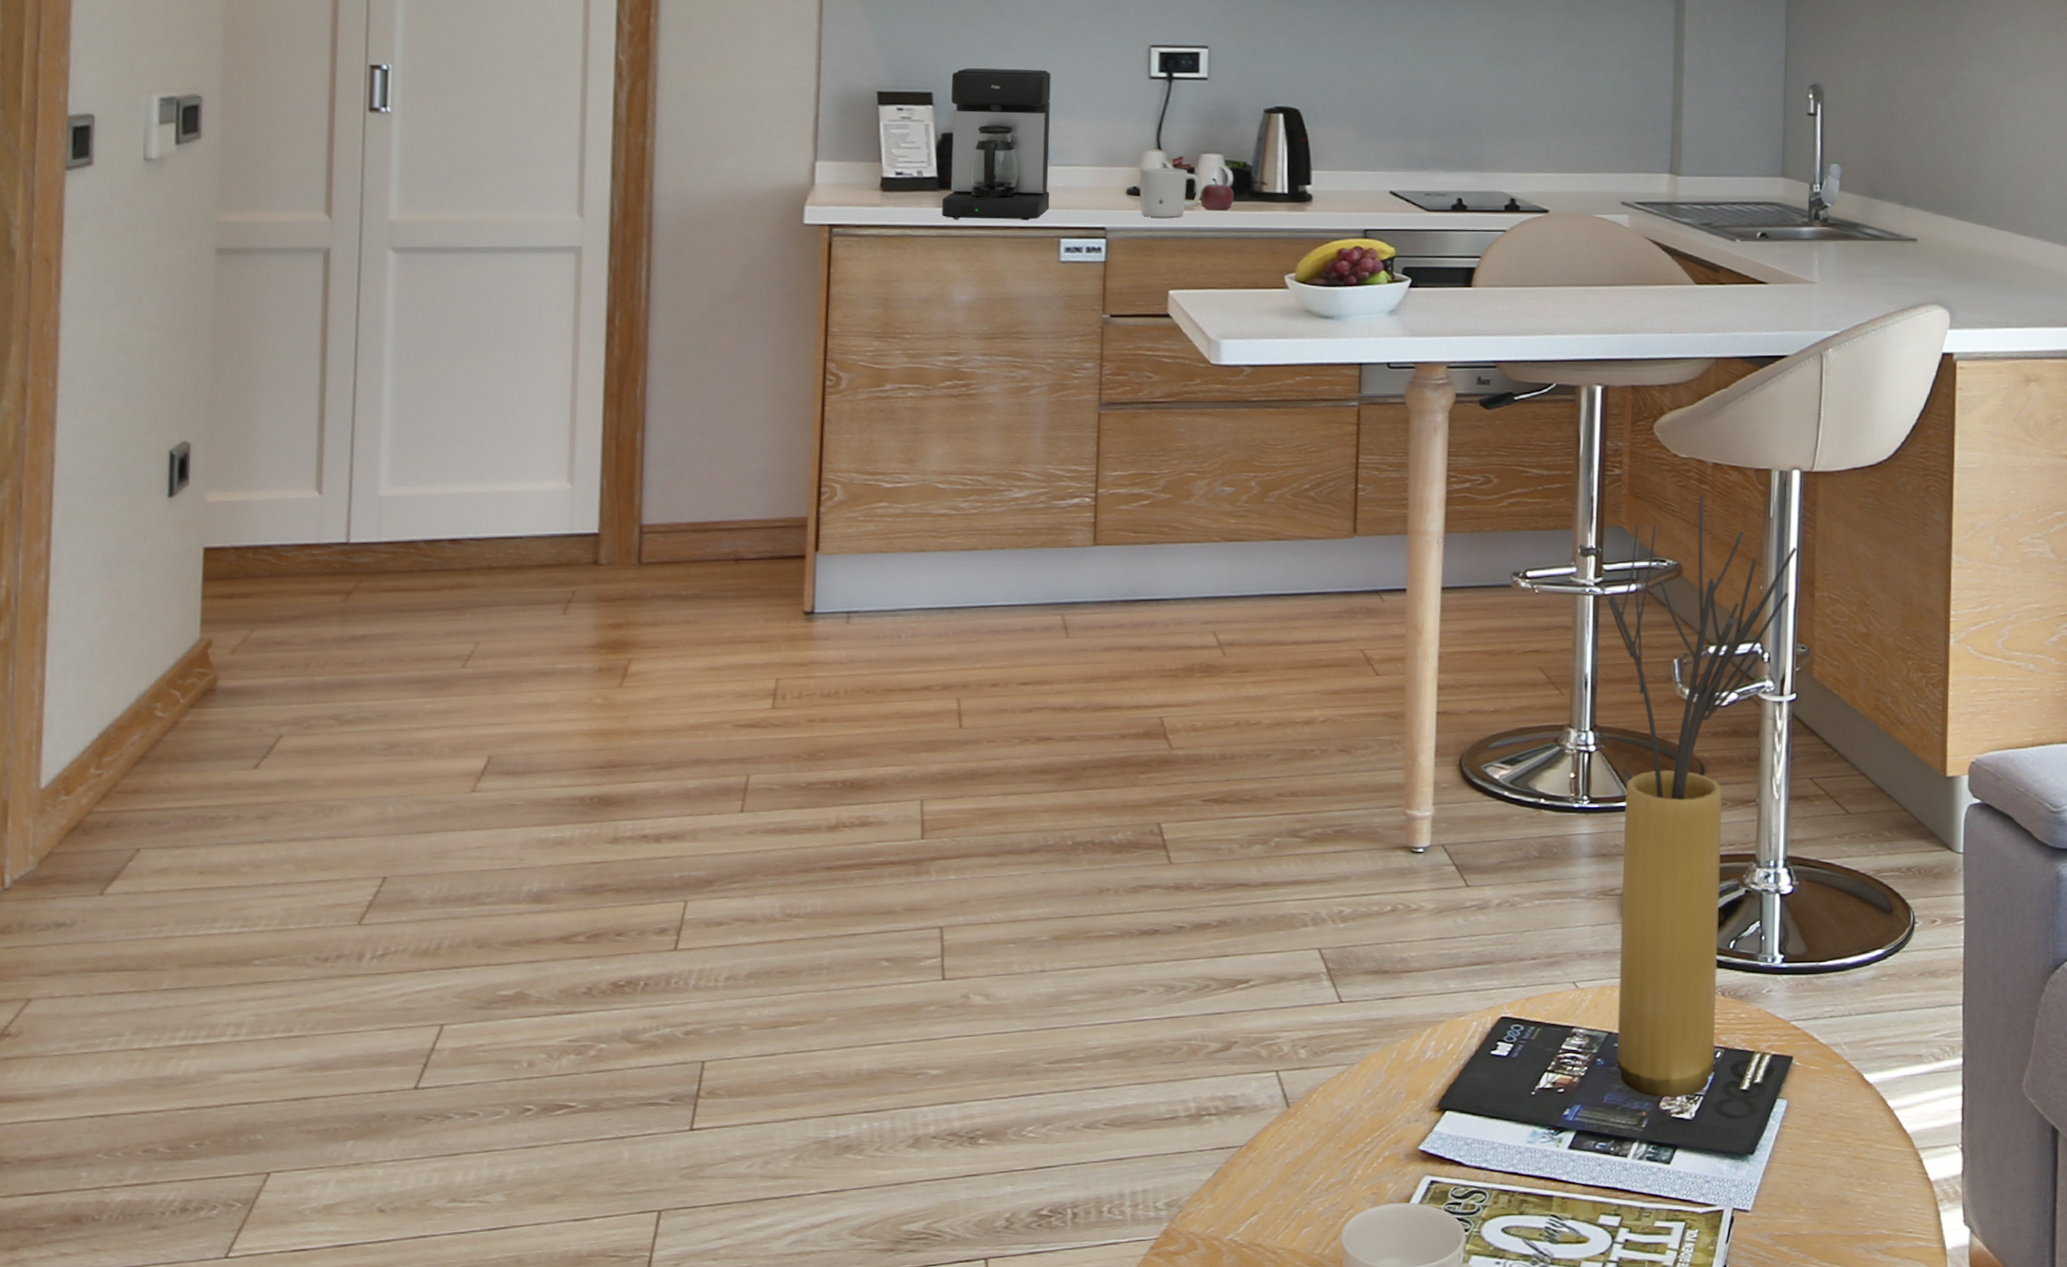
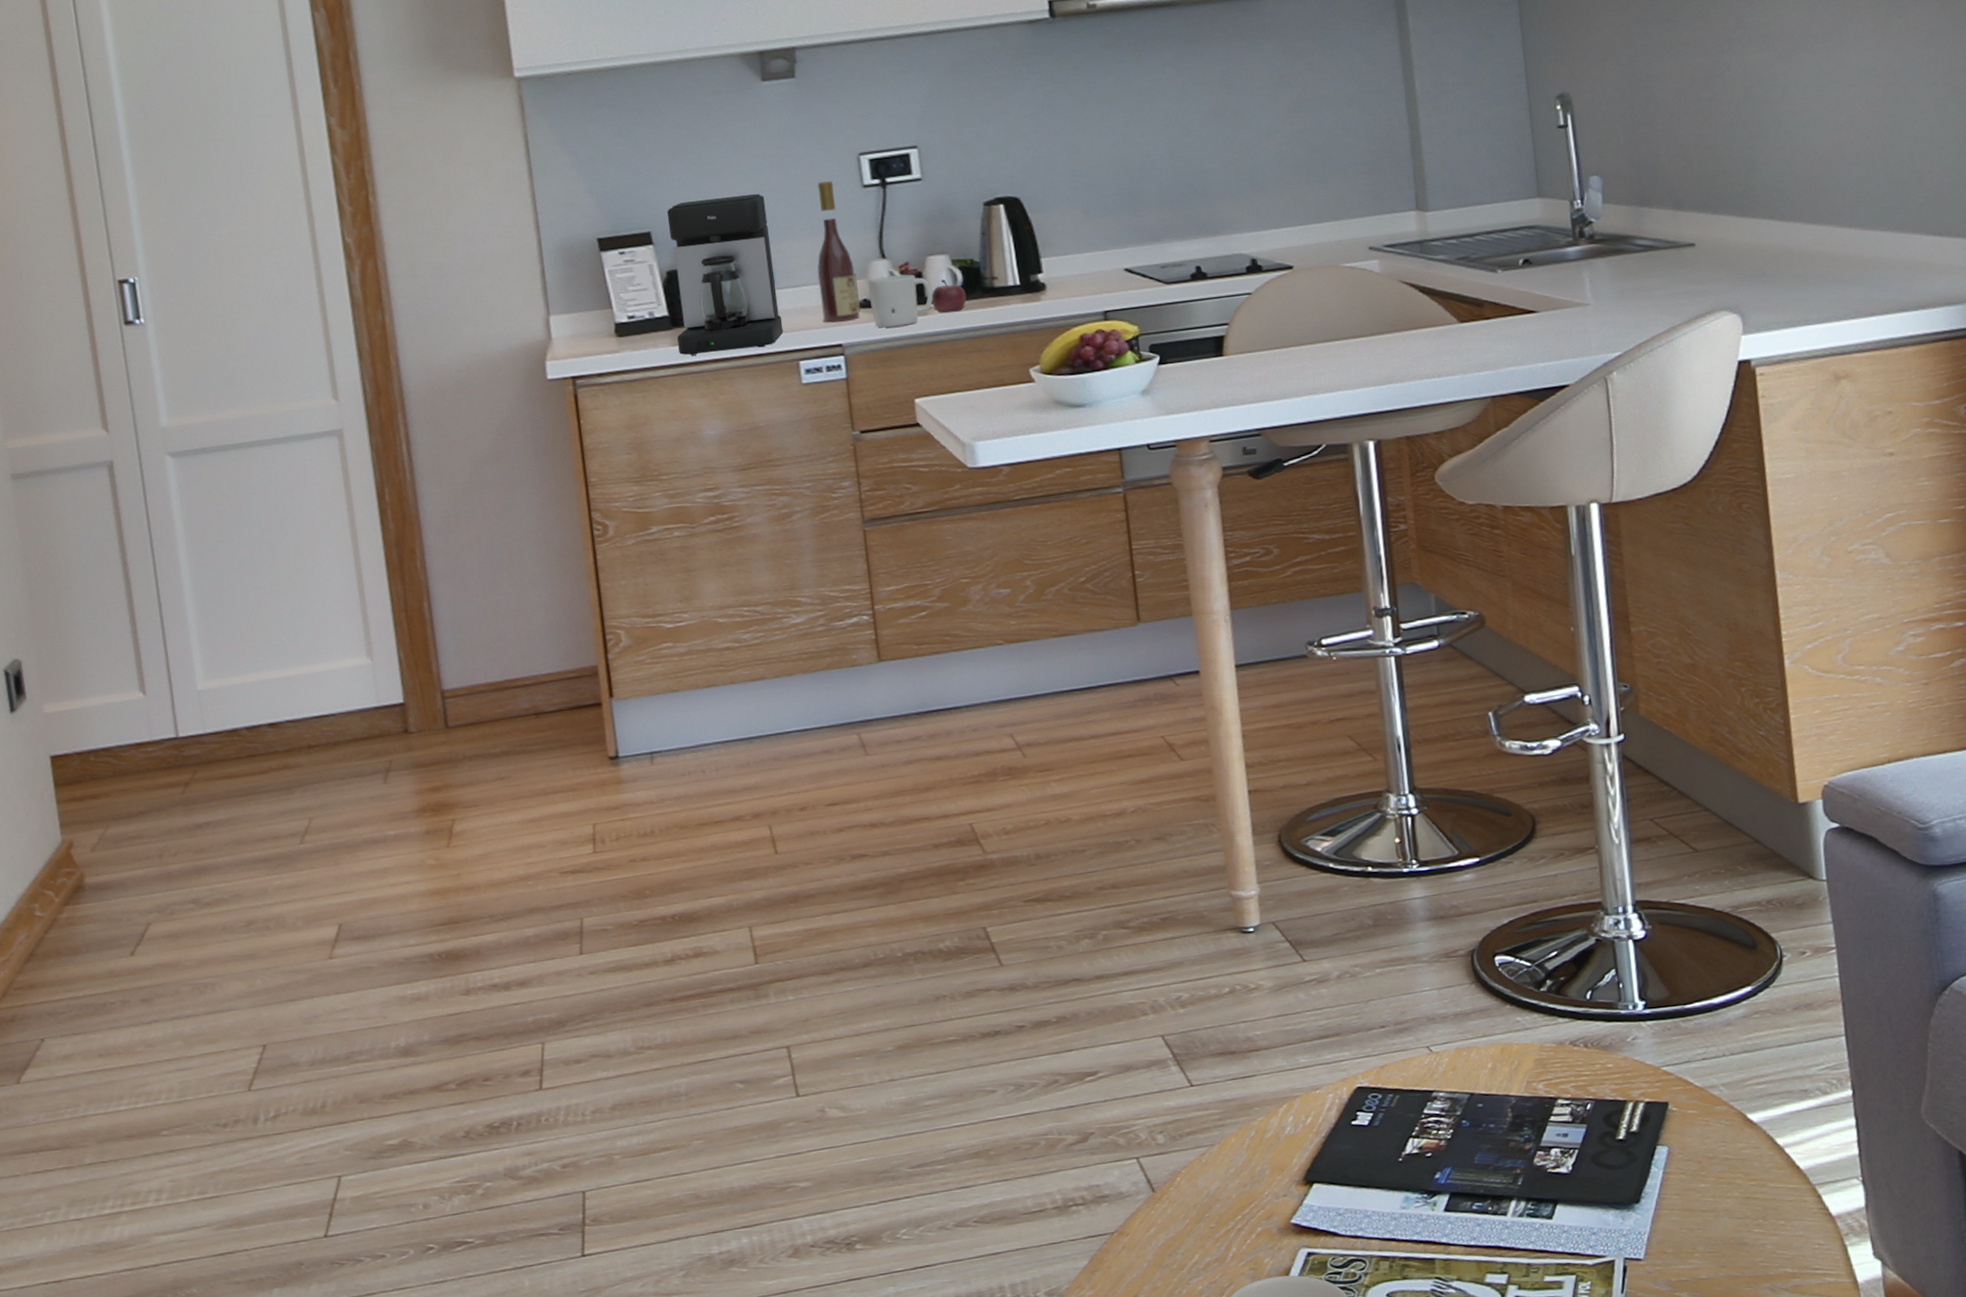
wine bottle: none [1090,68,1130,206] -> present [817,181,861,323]
vase: present [1607,496,1798,1099] -> none [1409,542,1606,1155]

